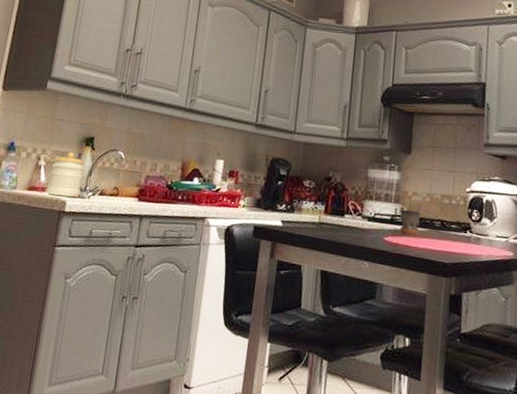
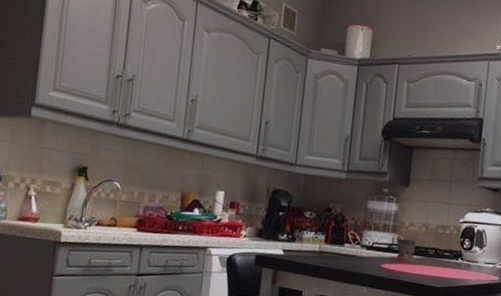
jar: present [46,152,85,197] -> none [39,182,80,228]

